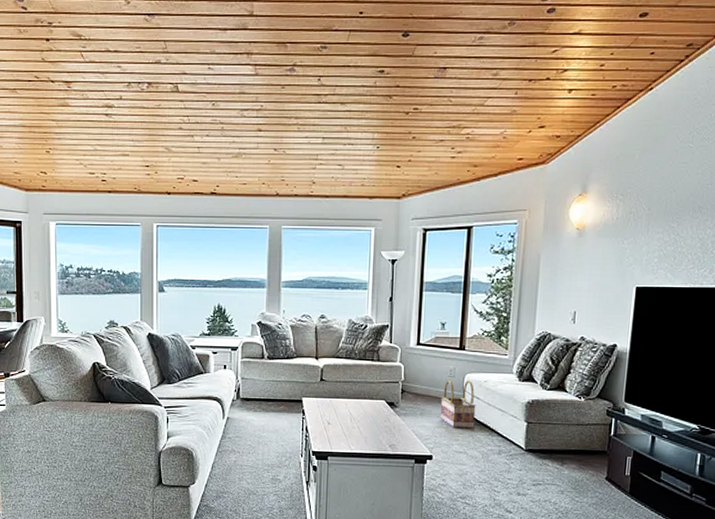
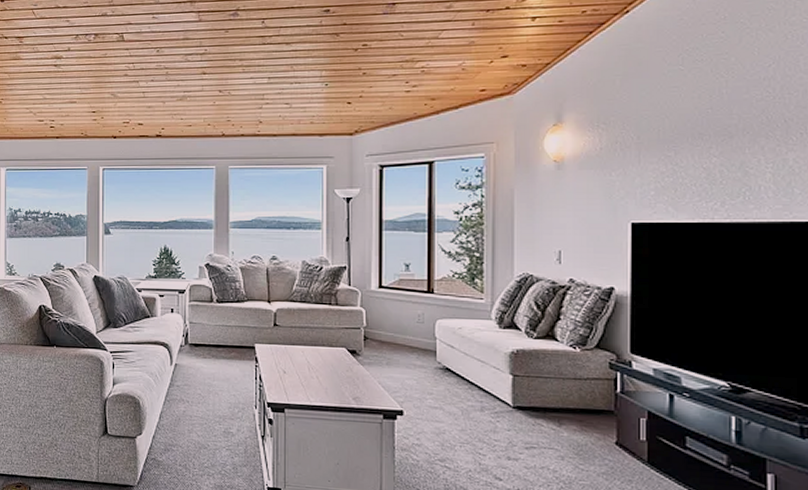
basket: present [440,380,476,429] -> none [409,326,451,382]

